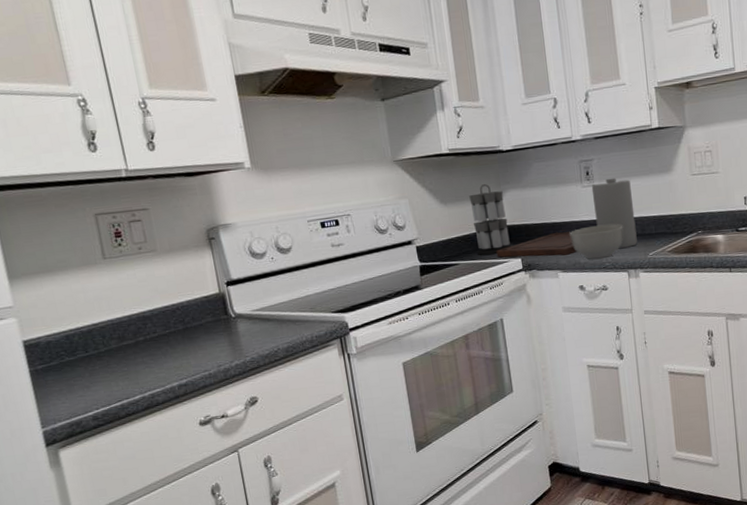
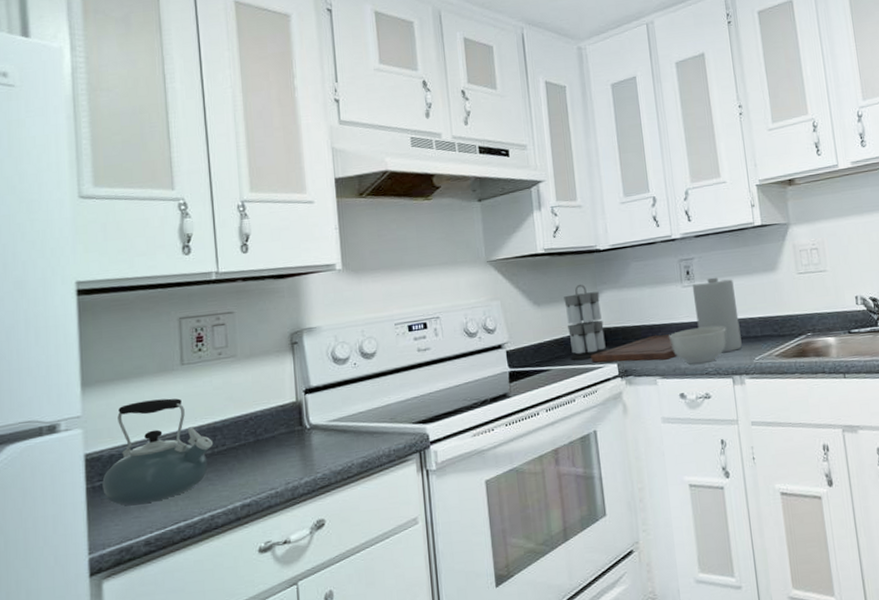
kettle: none [43,290,145,387] -> present [102,398,214,506]

